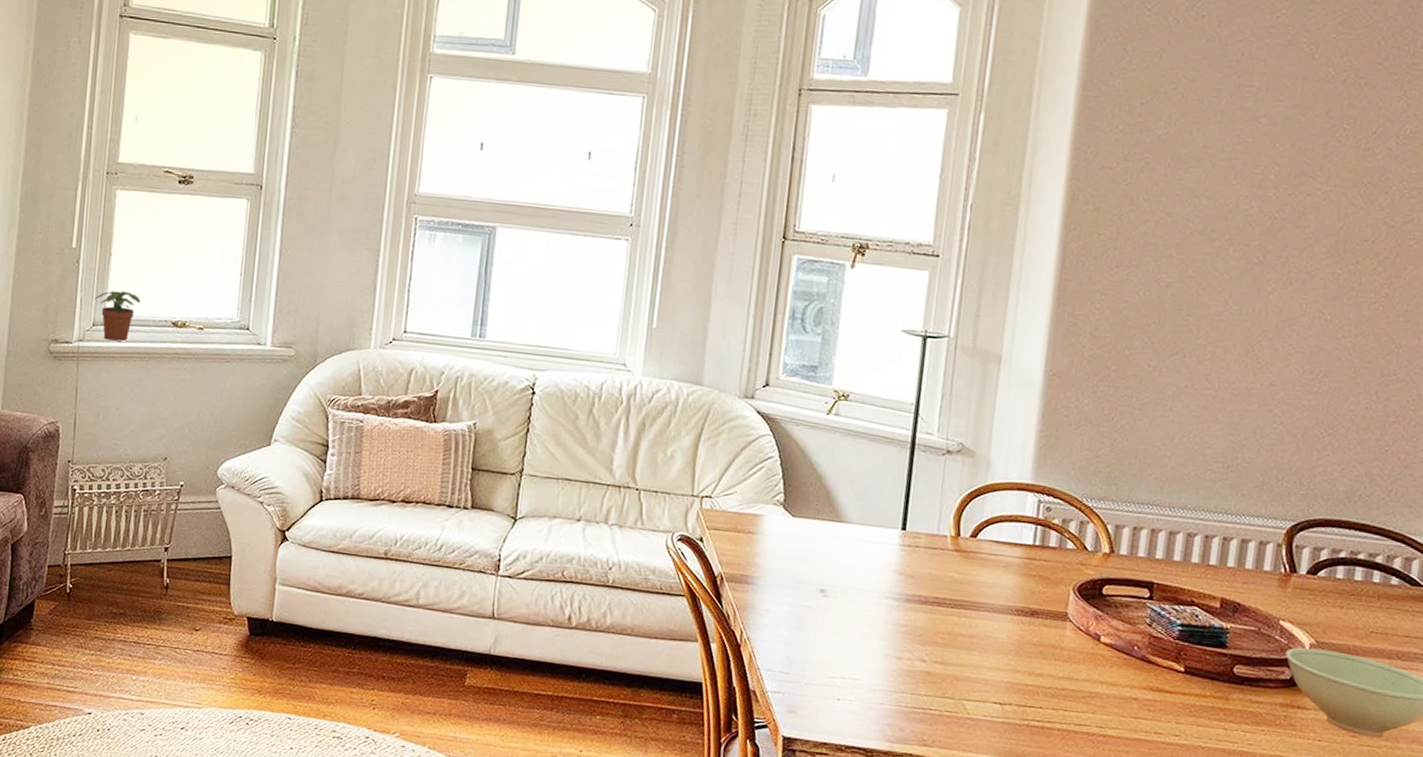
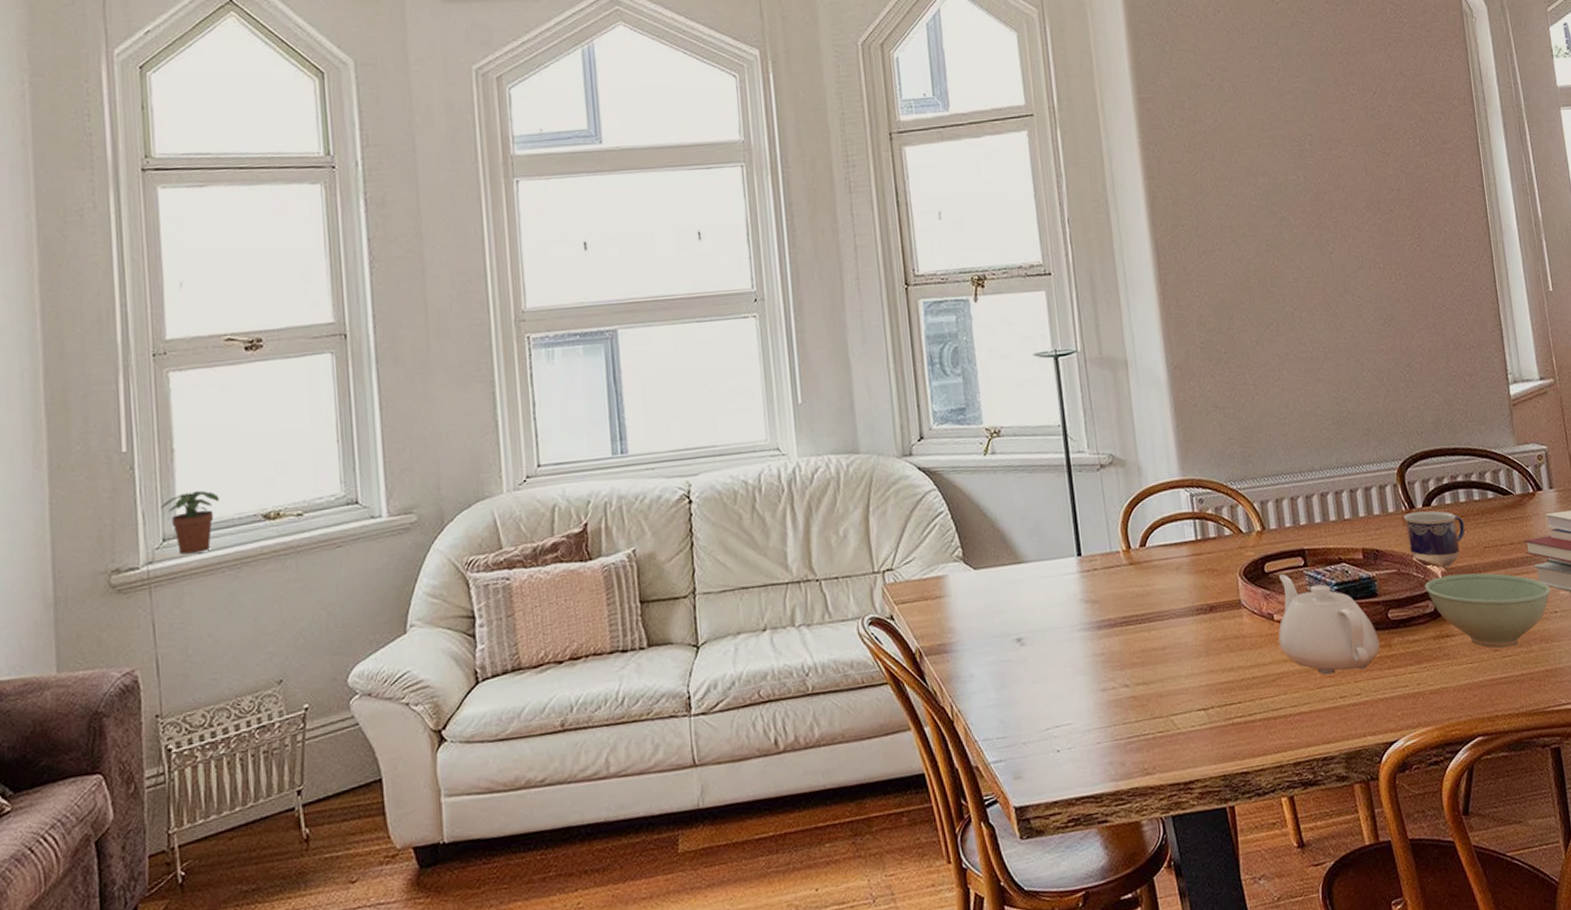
teapot: none [1099,599,1217,713] -> present [1278,573,1381,675]
cup: none [1277,576,1354,641] -> present [1403,510,1465,568]

